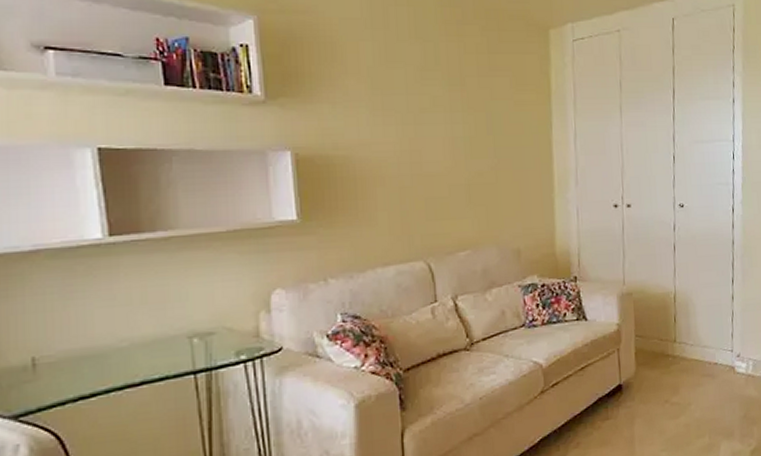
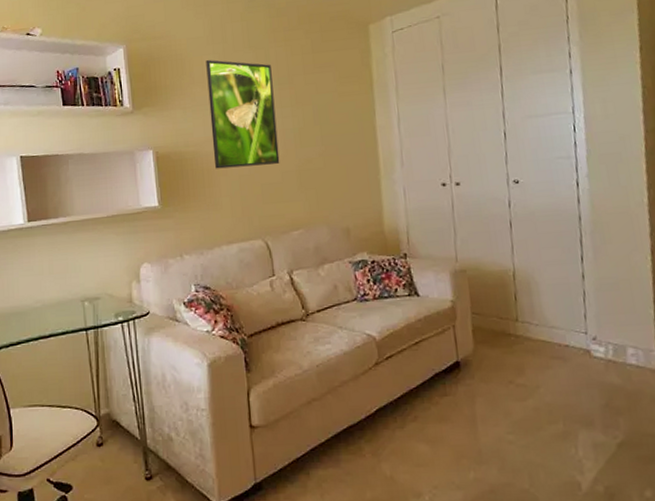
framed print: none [362,48,447,178] -> present [206,59,280,169]

